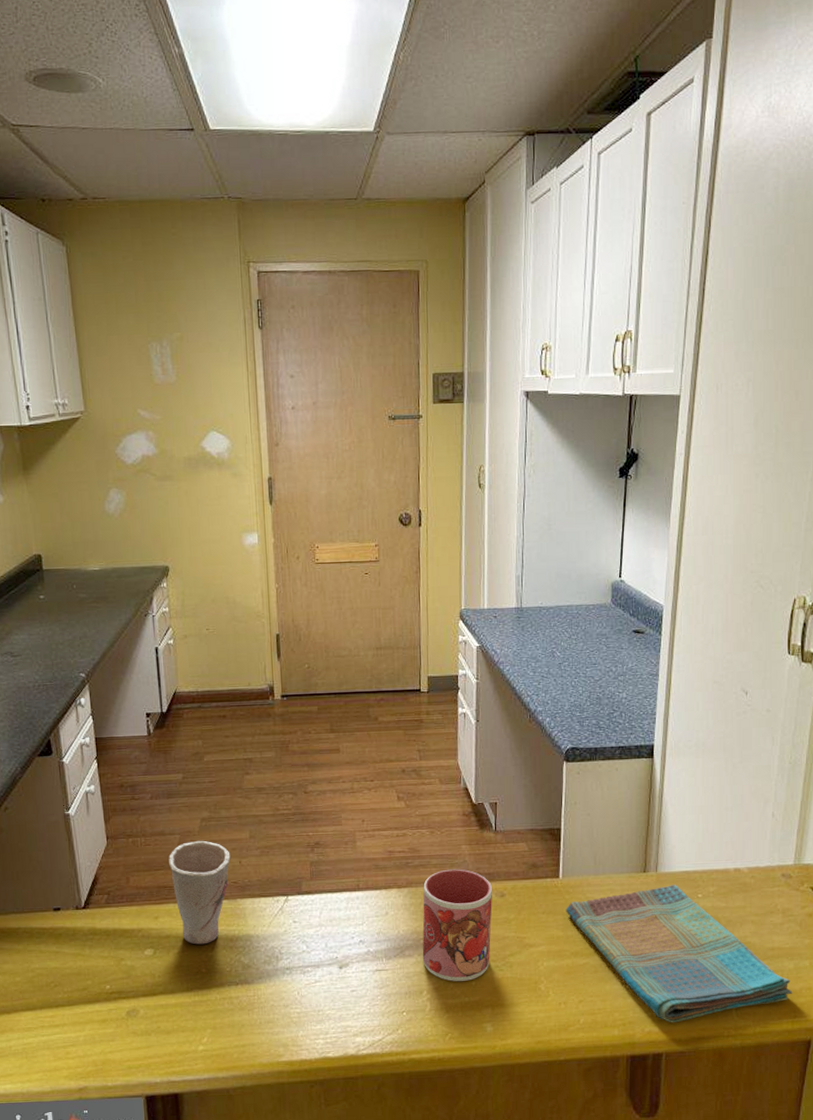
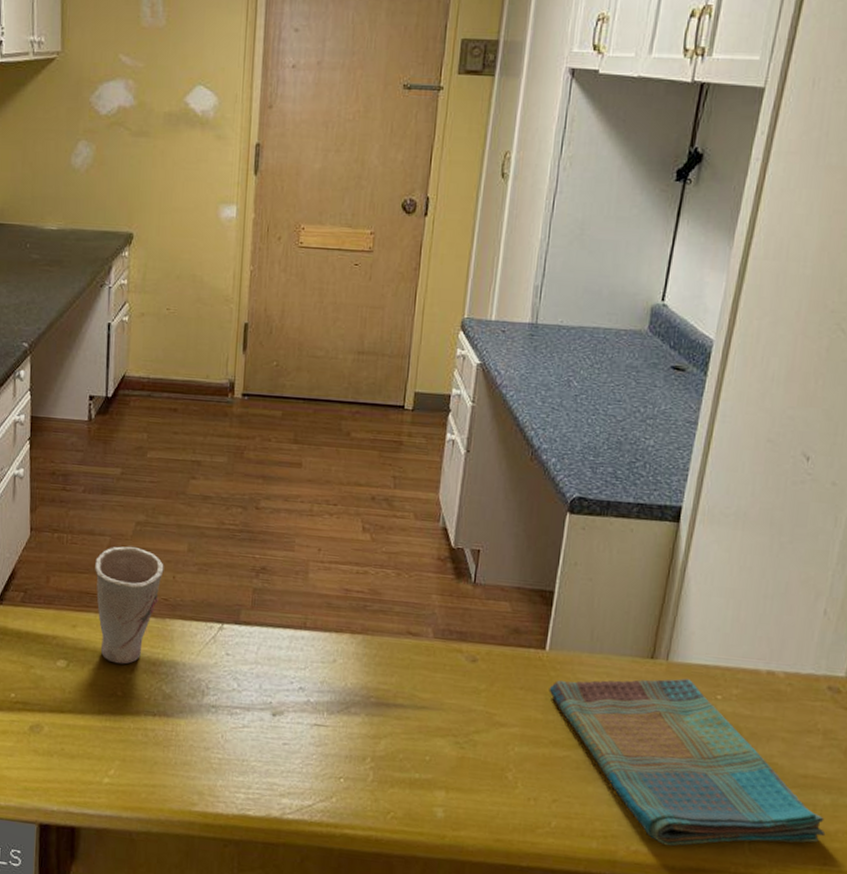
mug: present [422,869,492,981] -> none [370,620,463,754]

